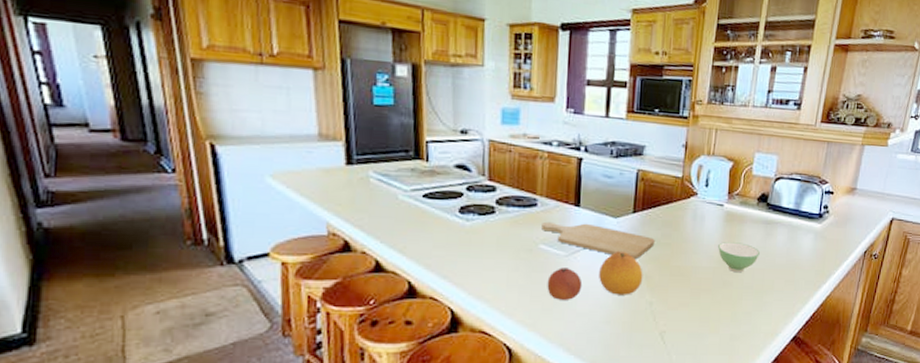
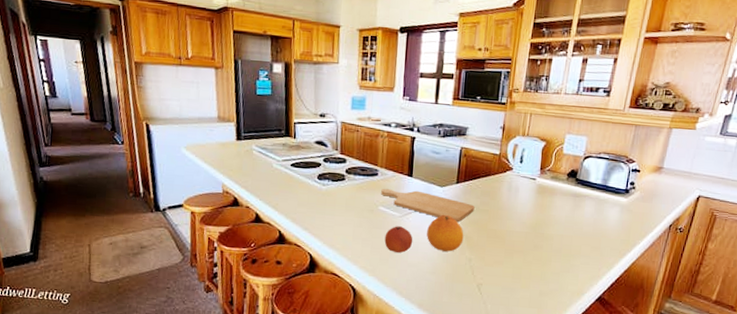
bowl: present [717,242,760,273] -> none [529,211,568,238]

